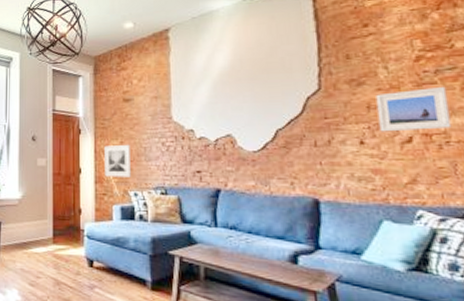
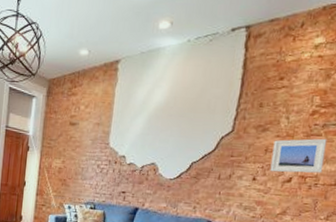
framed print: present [104,144,131,177] -> none [45,163,70,192]

